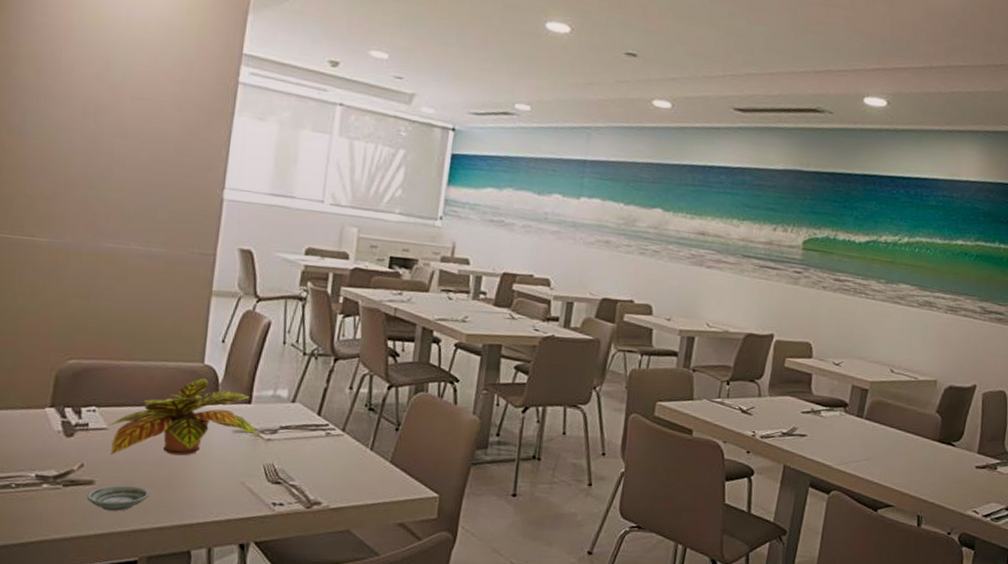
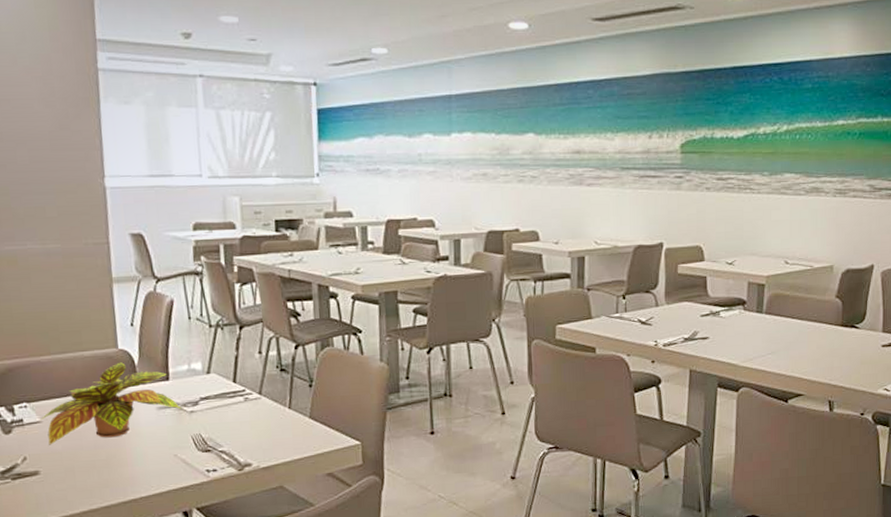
saucer: present [86,485,150,511] -> none [35,471,92,497]

